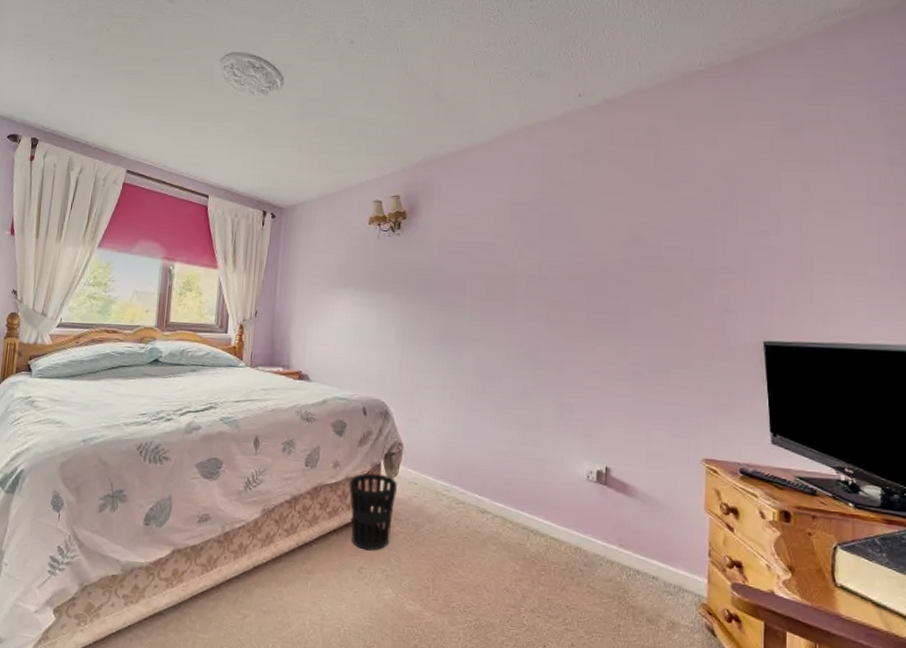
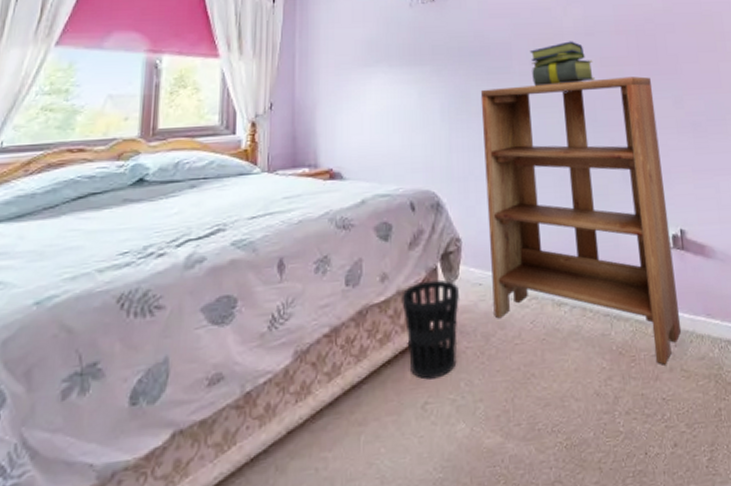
bookshelf: none [425,318,598,579] -> present [480,76,682,365]
stack of books: none [482,282,543,323] -> present [529,41,595,87]

